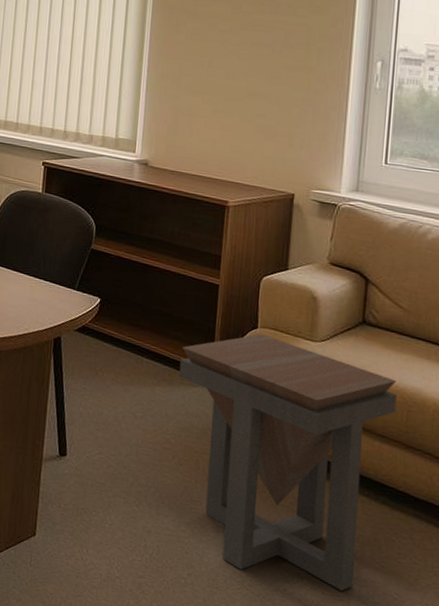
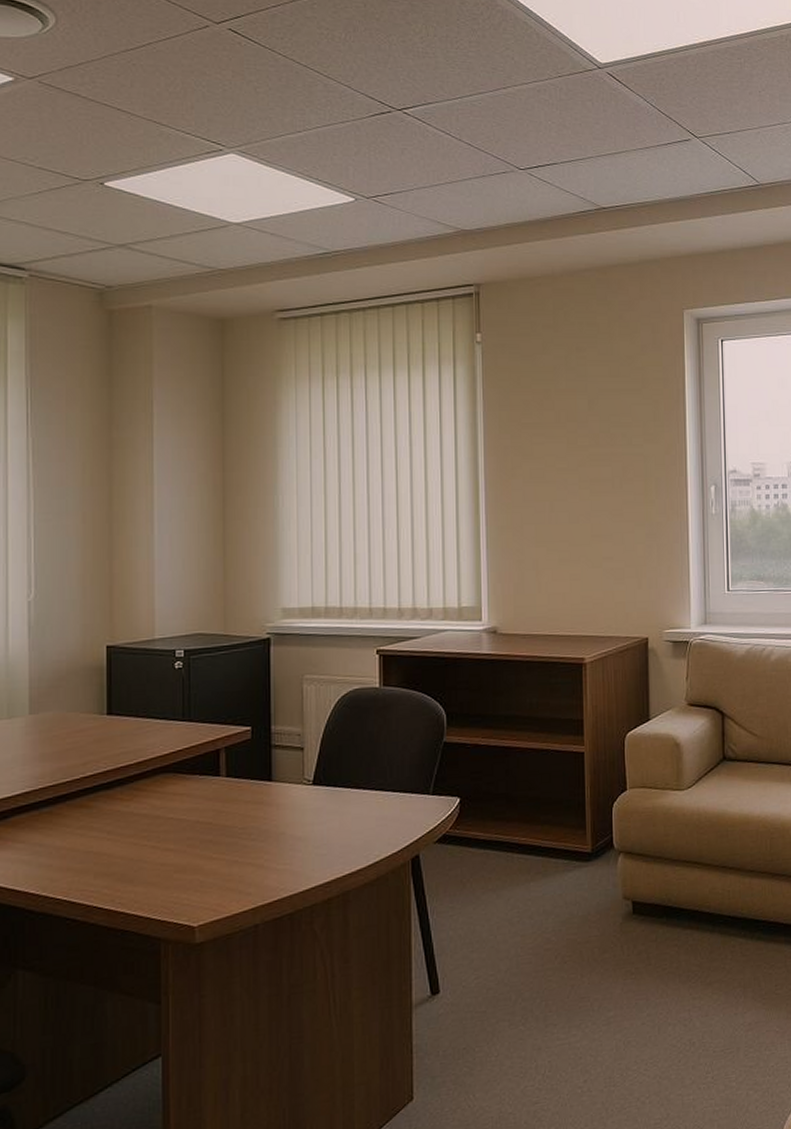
side table: present [179,334,397,591] -> none [553,795,760,1057]

